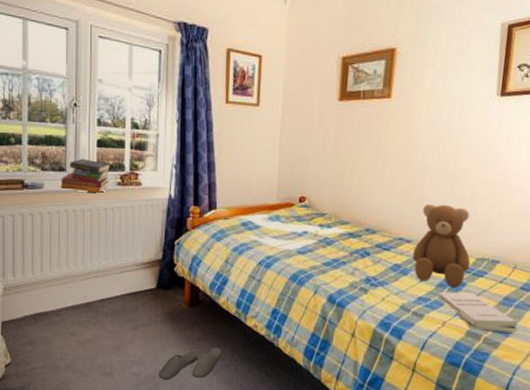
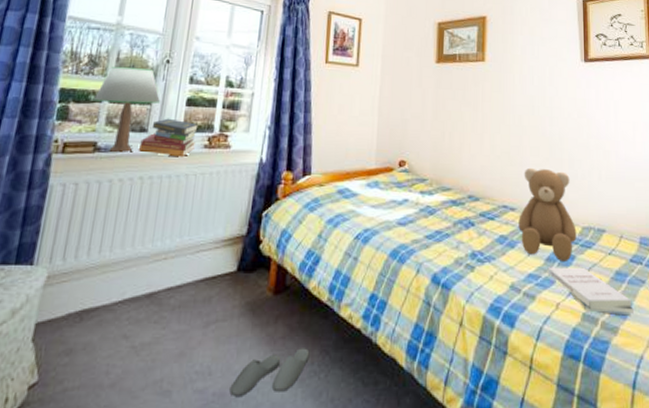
table lamp: none [13,108,74,190] -> present [92,64,161,154]

